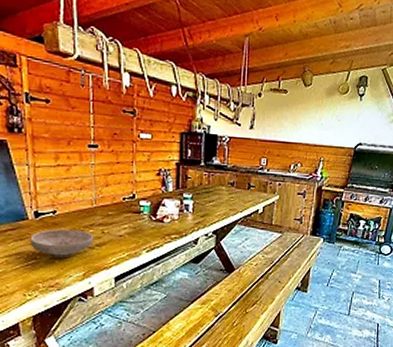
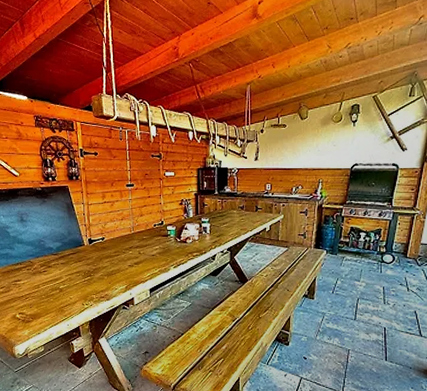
bowl: present [30,229,94,259] -> none [86,252,133,275]

